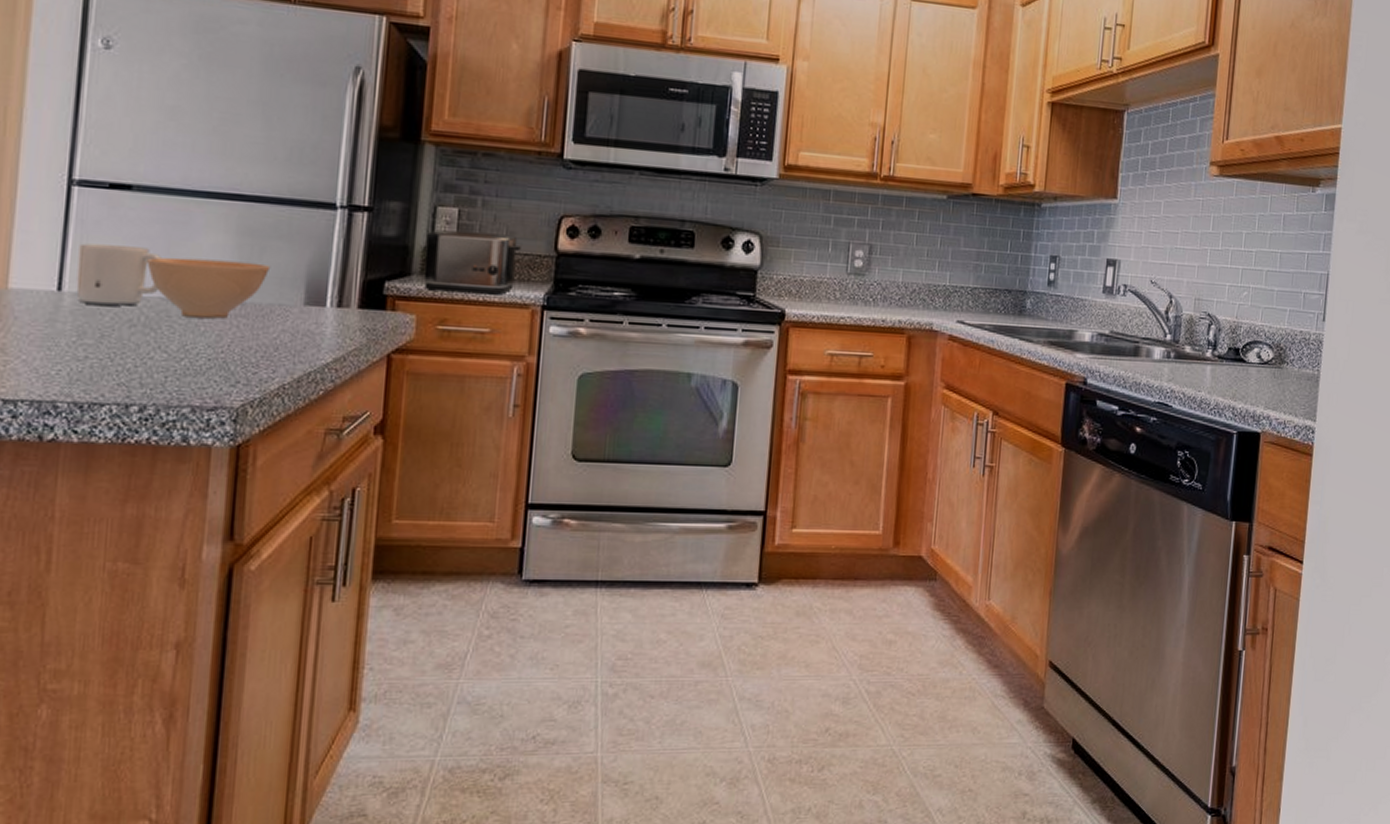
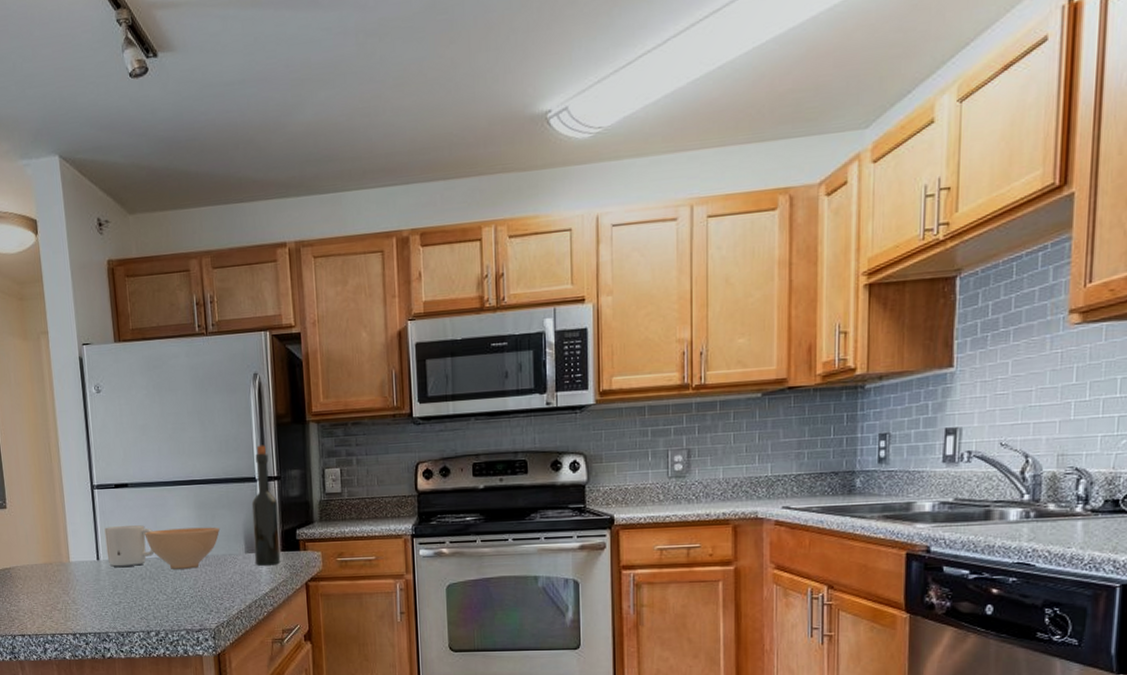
wine bottle: none [316,161,364,328] -> present [251,445,281,567]
toaster: present [423,230,521,295] -> none [320,483,390,533]

